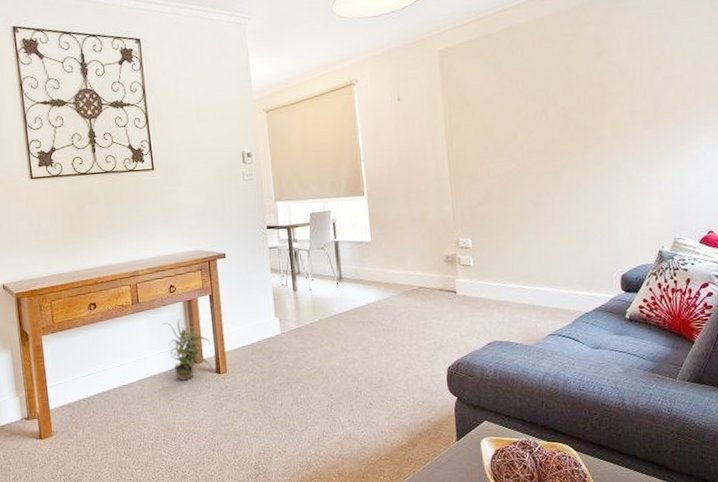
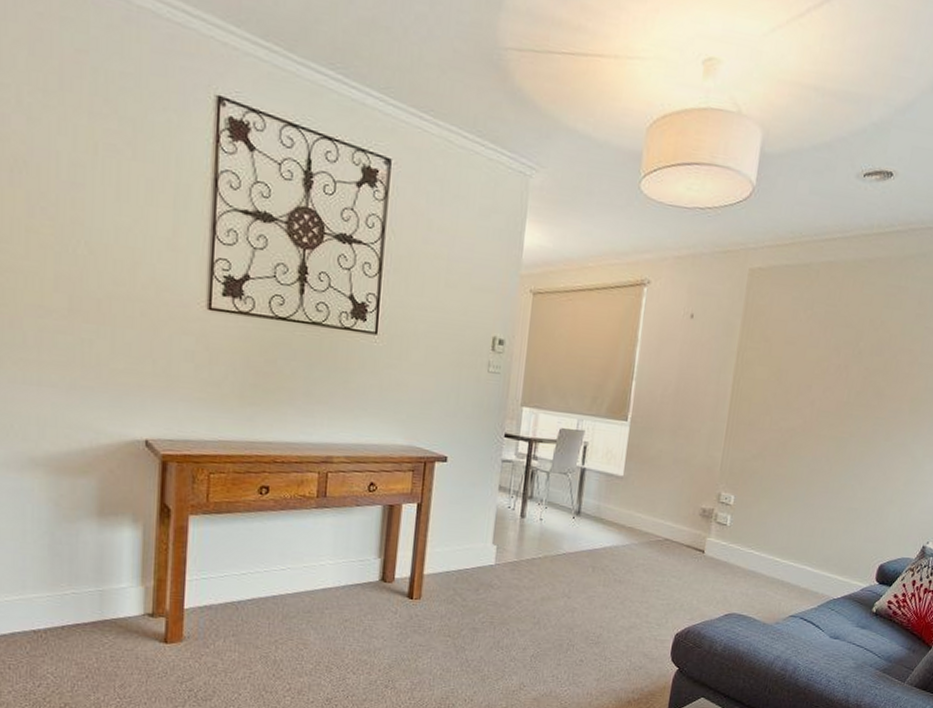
potted plant: present [162,318,212,381] -> none [350,525,409,601]

